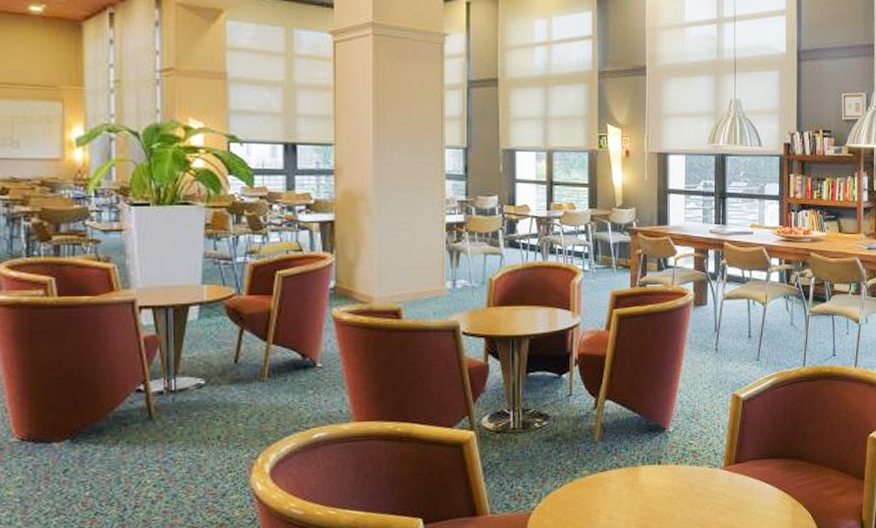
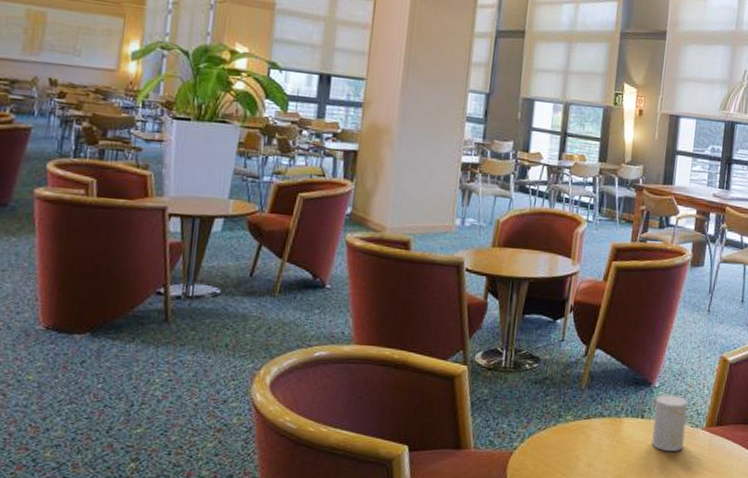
cup: none [670,438,704,495] -> present [651,394,688,451]

